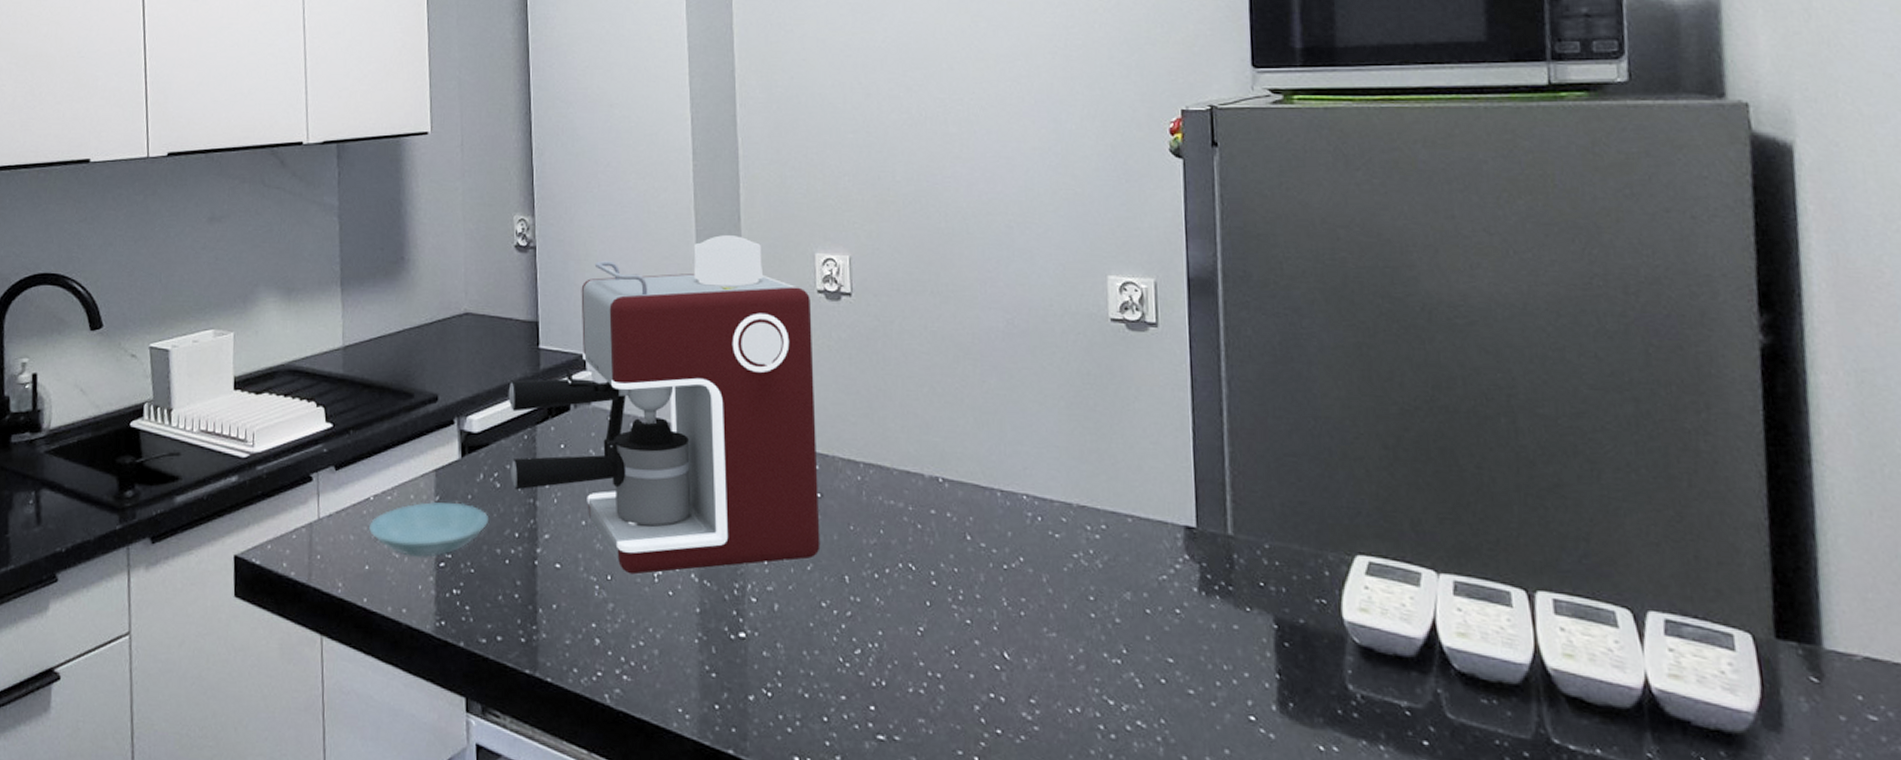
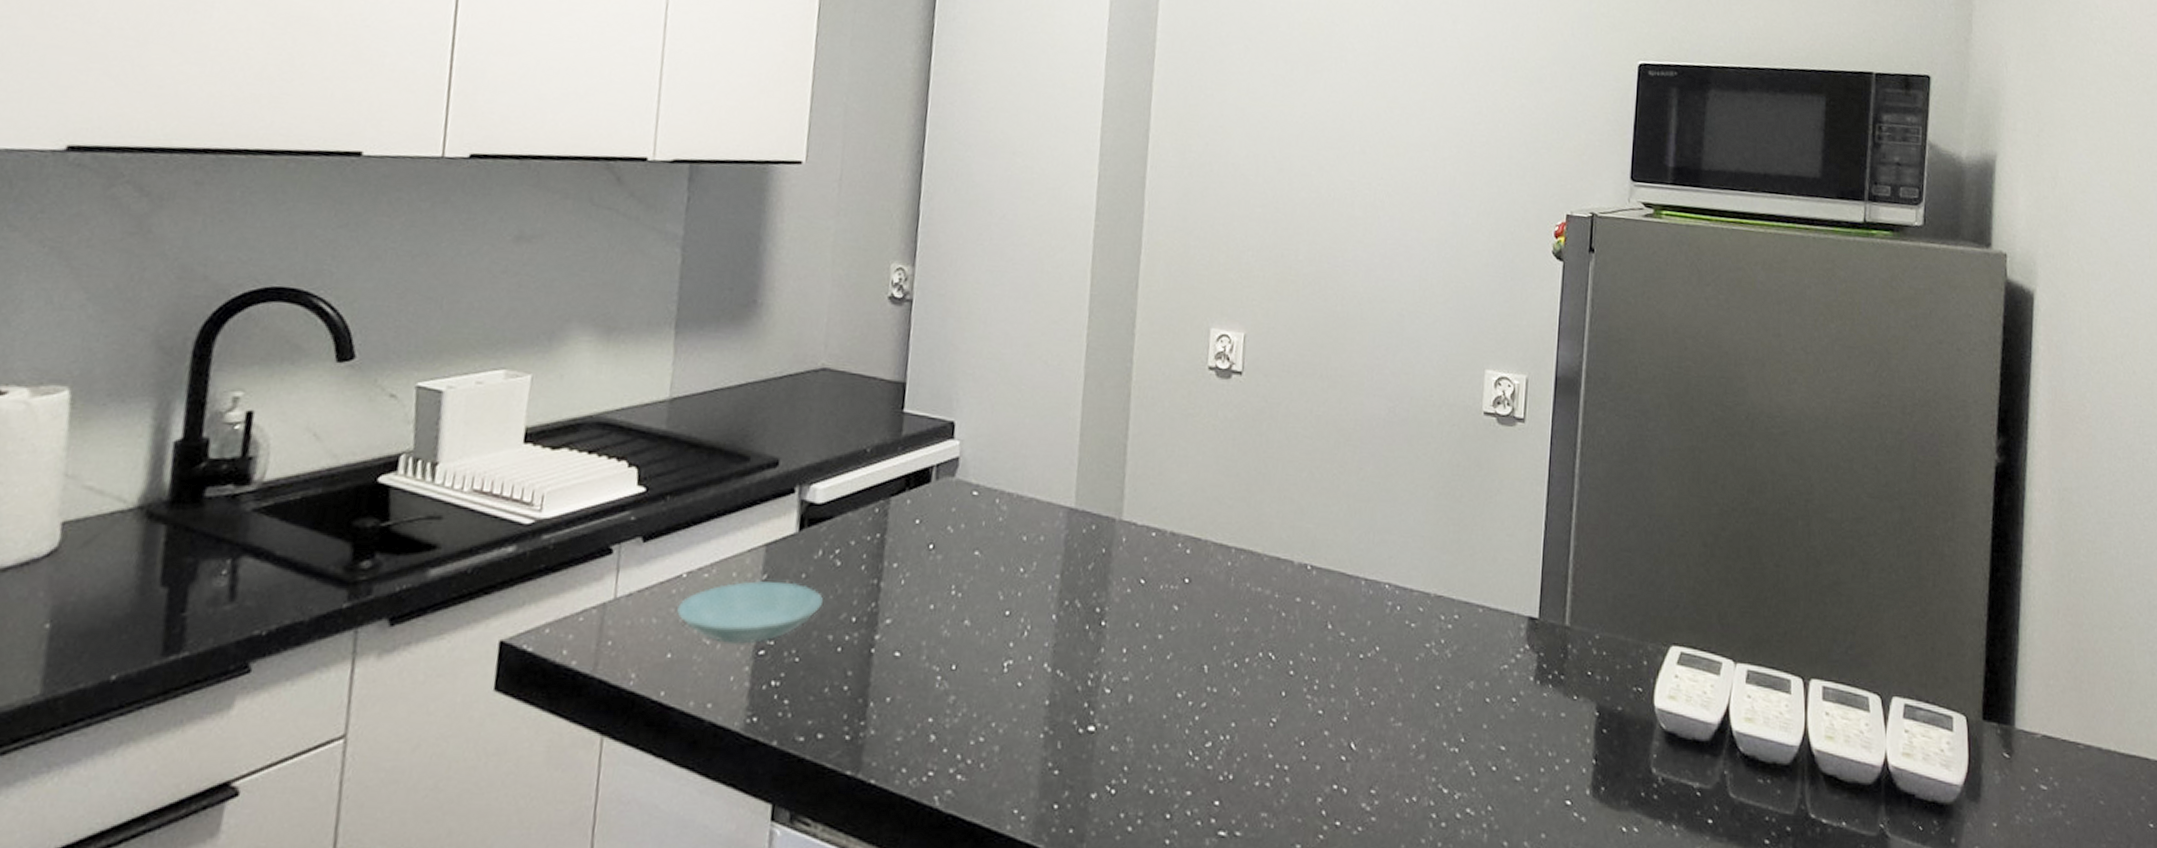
coffee maker: present [508,235,820,575] -> none [854,302,1201,664]

